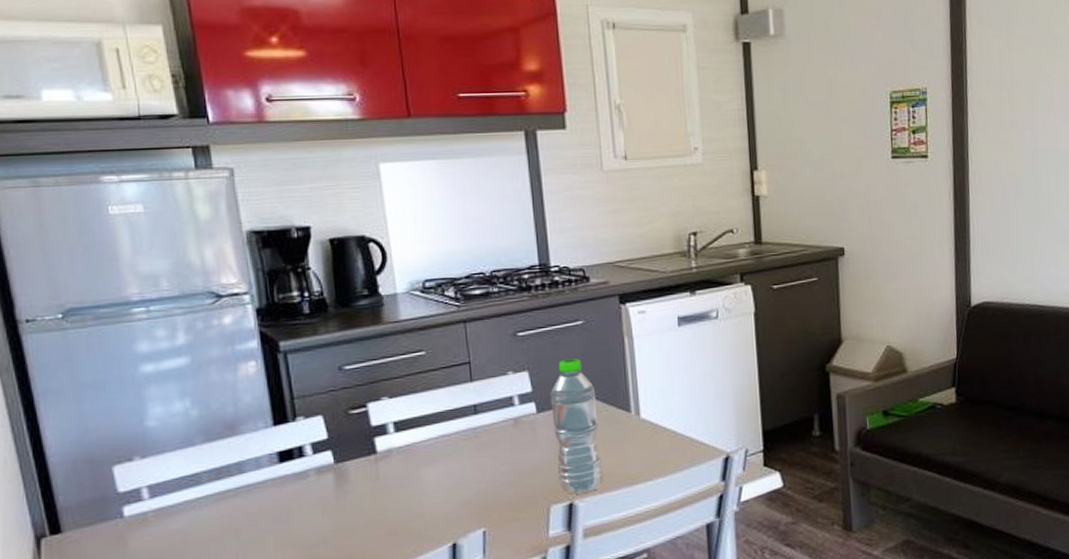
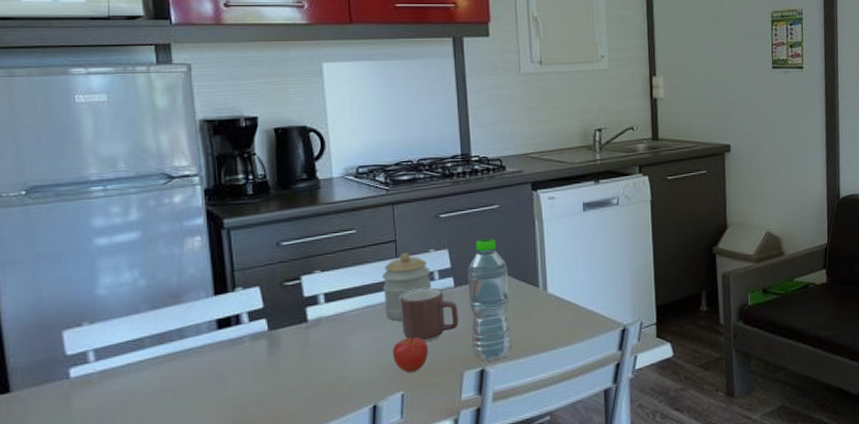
jar: none [455,375,511,450] -> present [381,252,431,320]
fruit: none [471,467,511,507] -> present [393,335,429,372]
mug: none [476,414,543,474] -> present [399,288,459,342]

